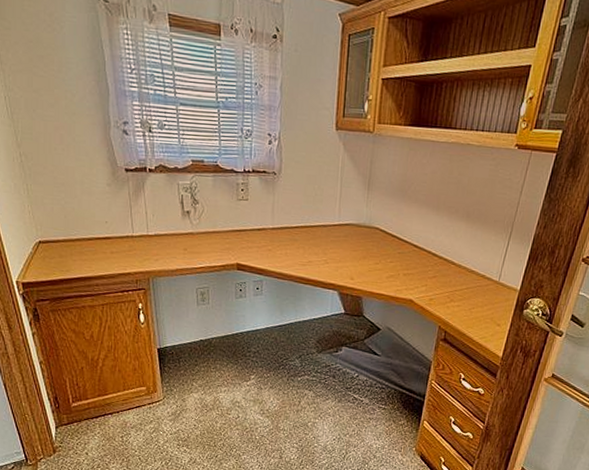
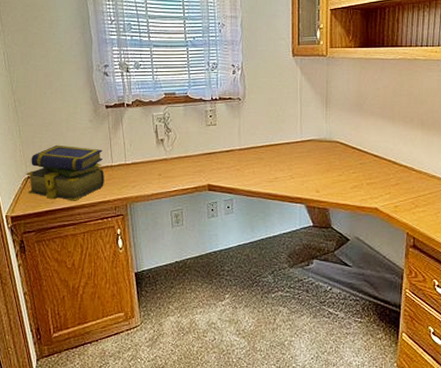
stack of books: none [37,208,125,271] -> present [26,144,105,201]

